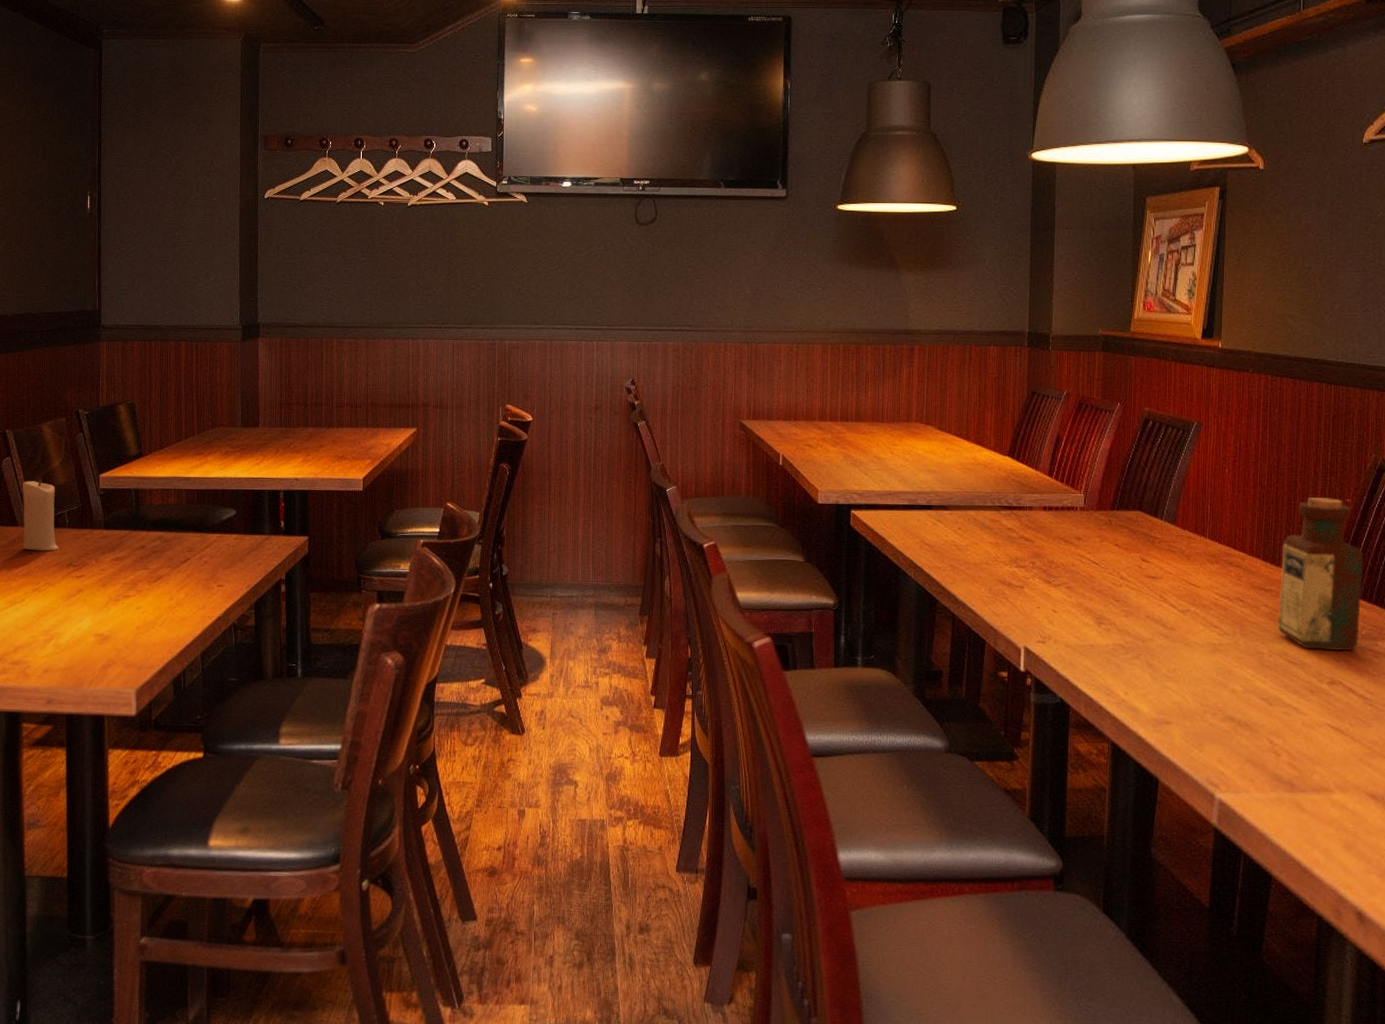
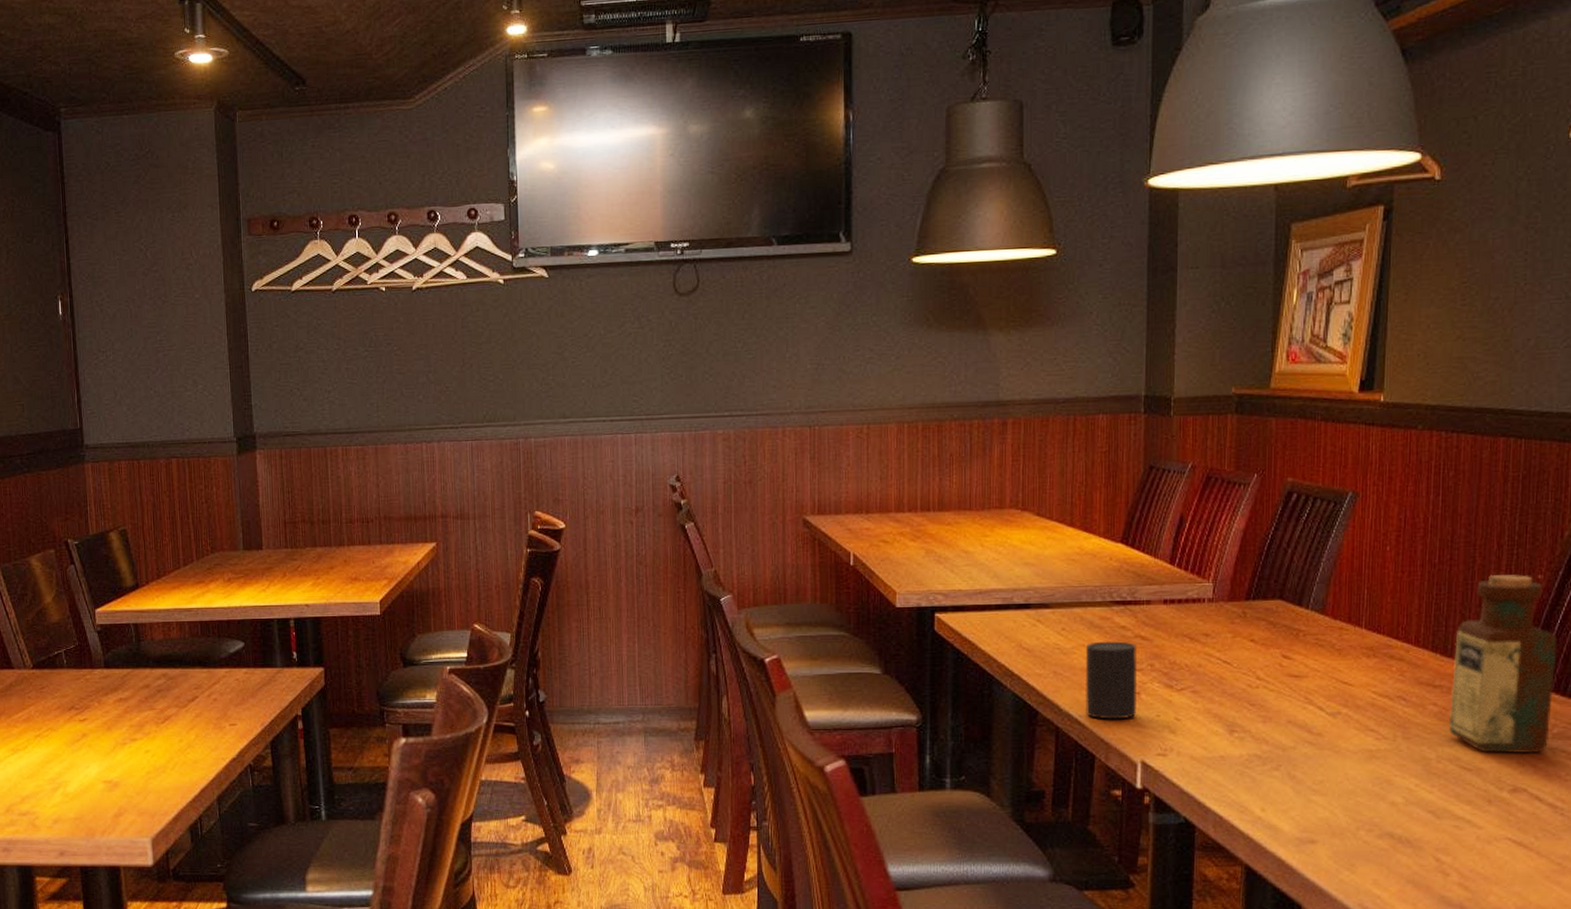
candle: present [22,479,60,551] -> none [14,617,59,695]
cup: none [977,540,1022,610] -> present [1085,641,1138,720]

